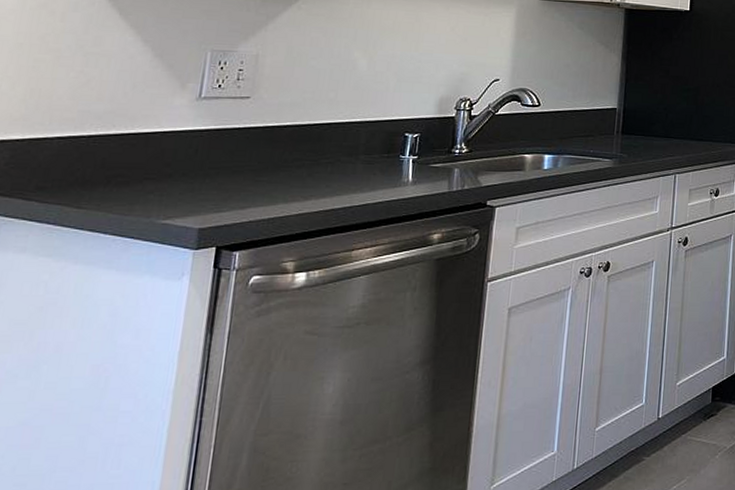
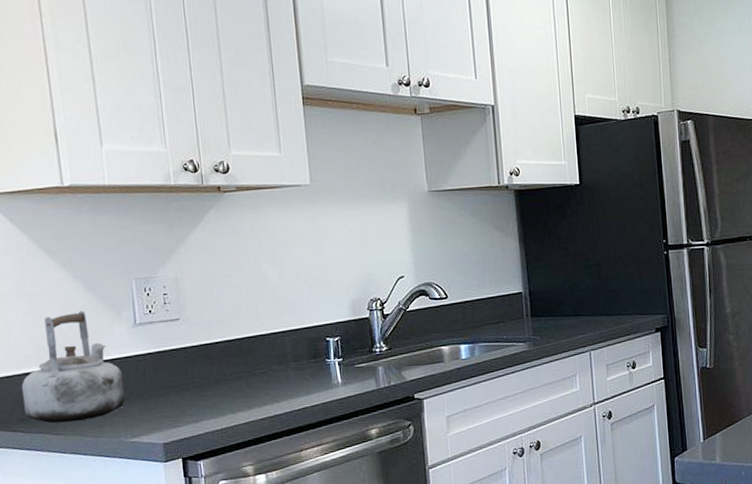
kettle: none [47,77,172,196] -> present [21,311,125,423]

